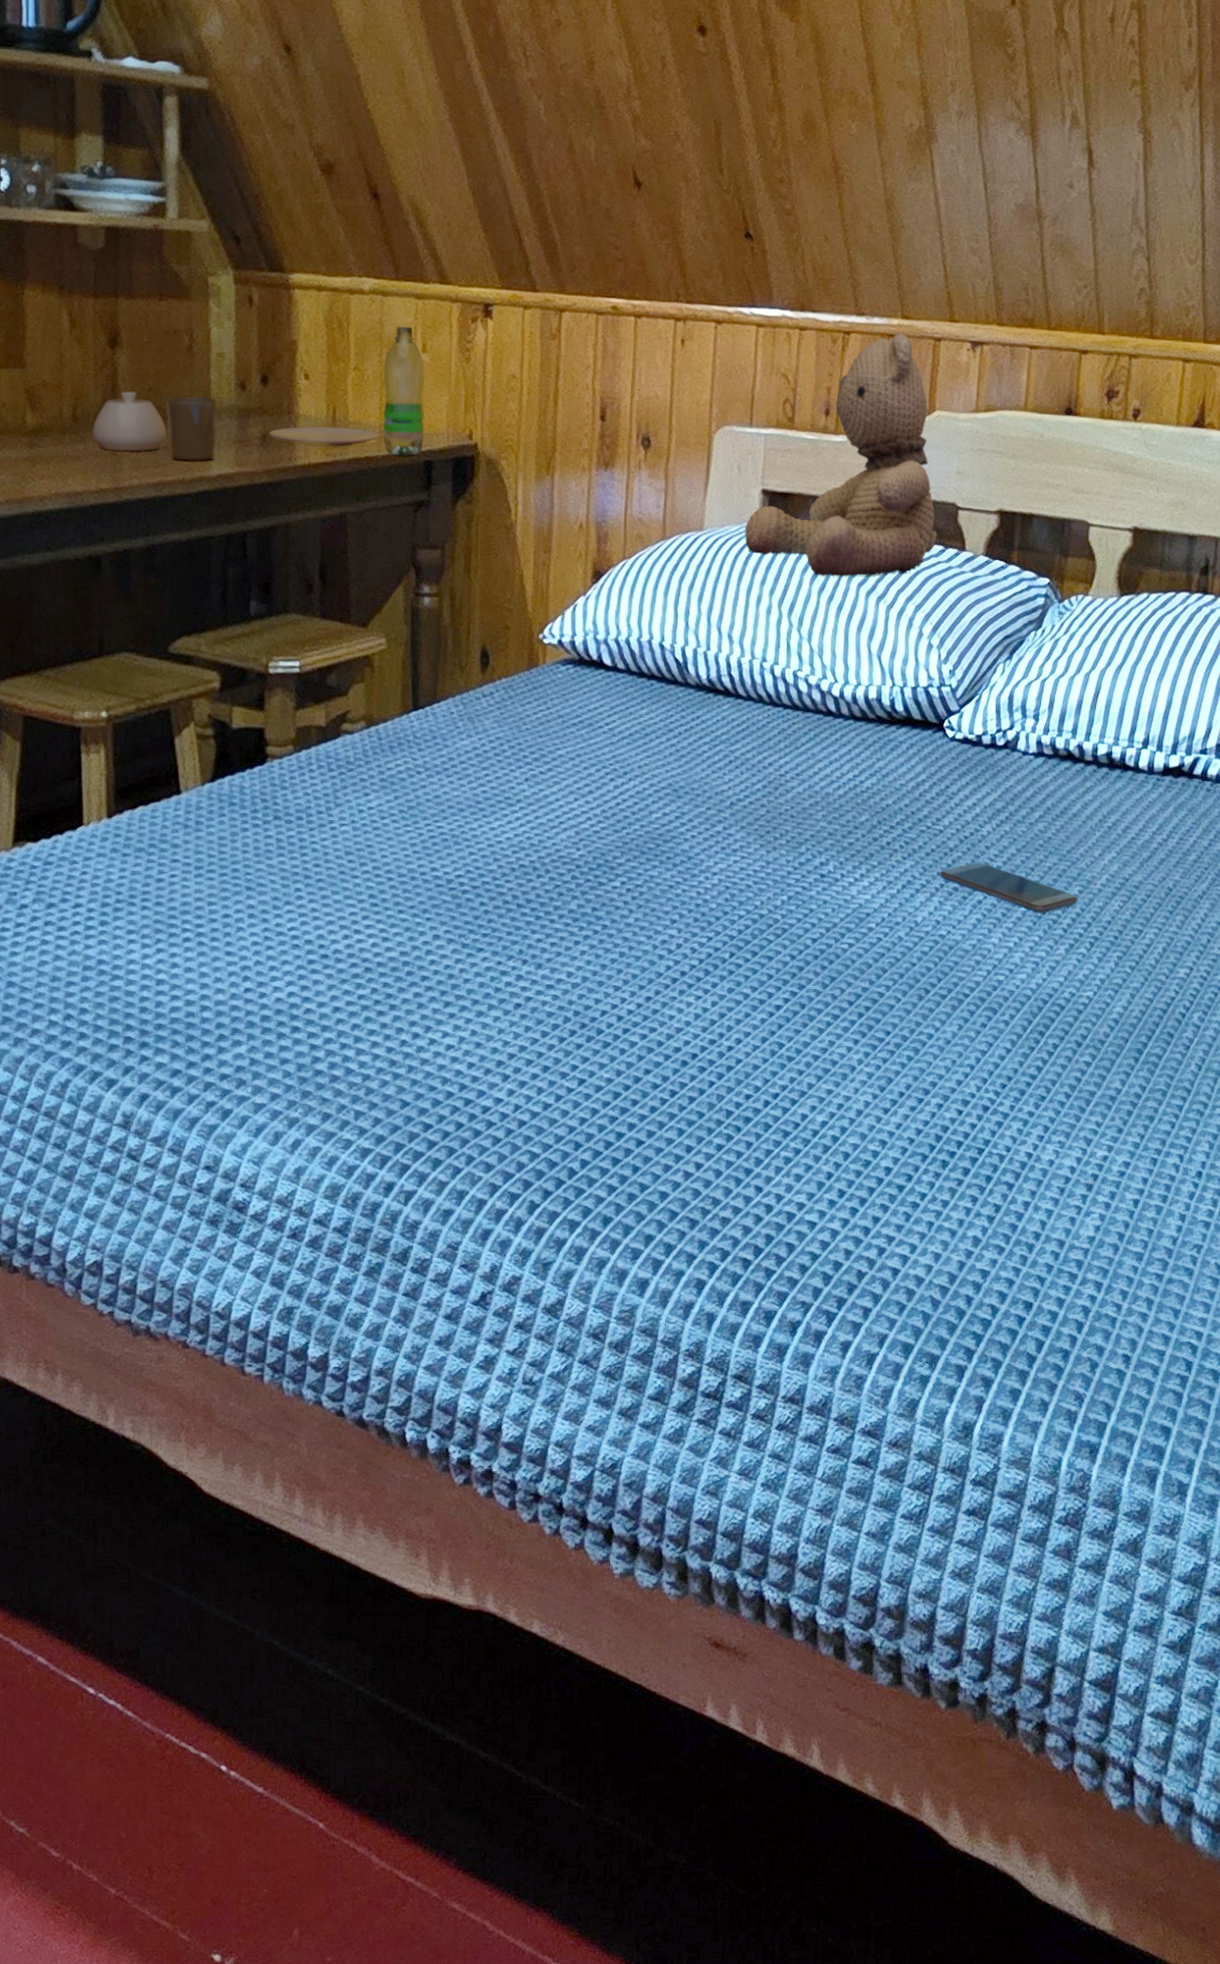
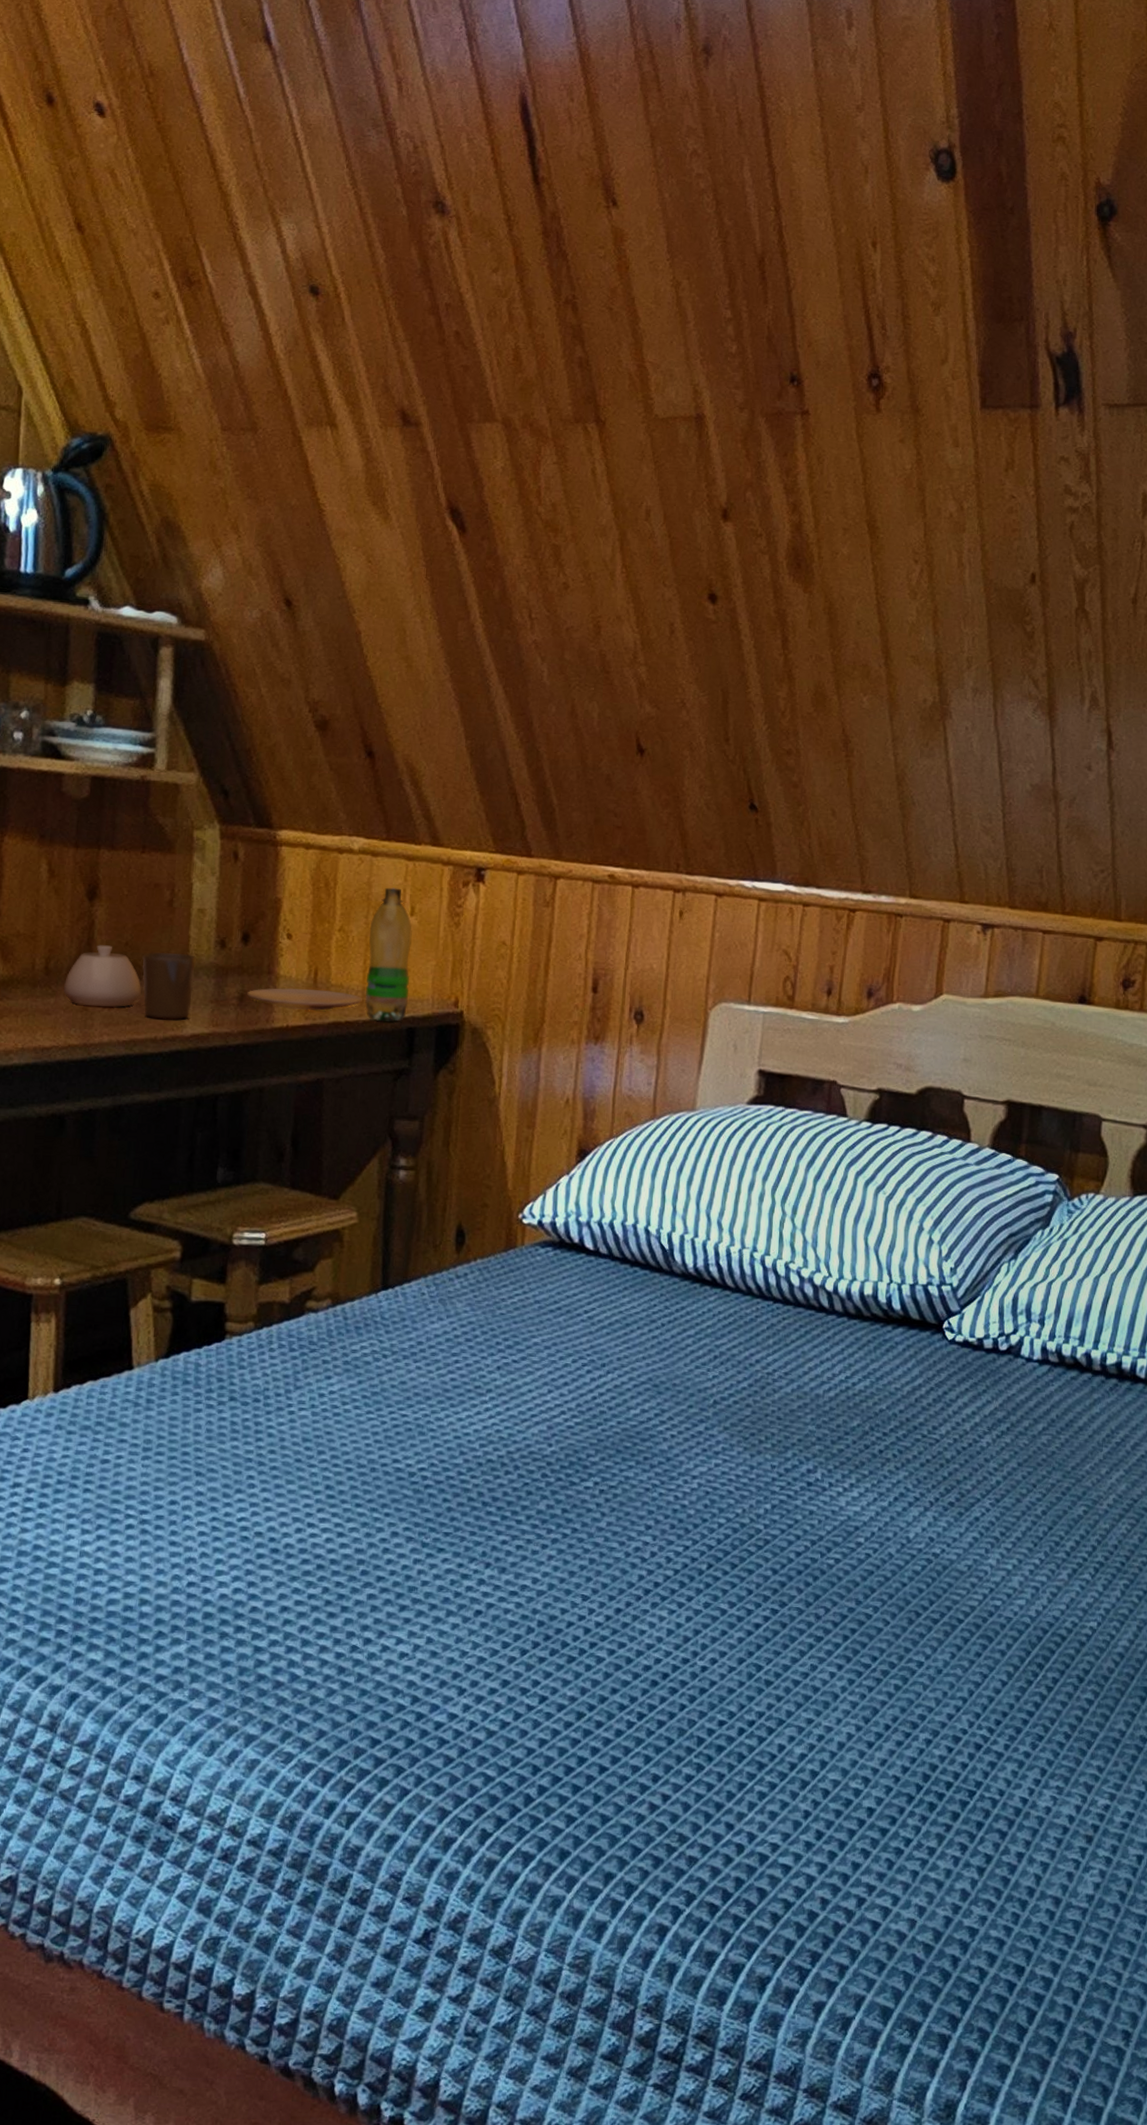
teddy bear: present [745,333,937,577] -> none [738,913,941,1165]
smartphone: present [939,862,1079,913] -> none [934,1476,1083,1534]

